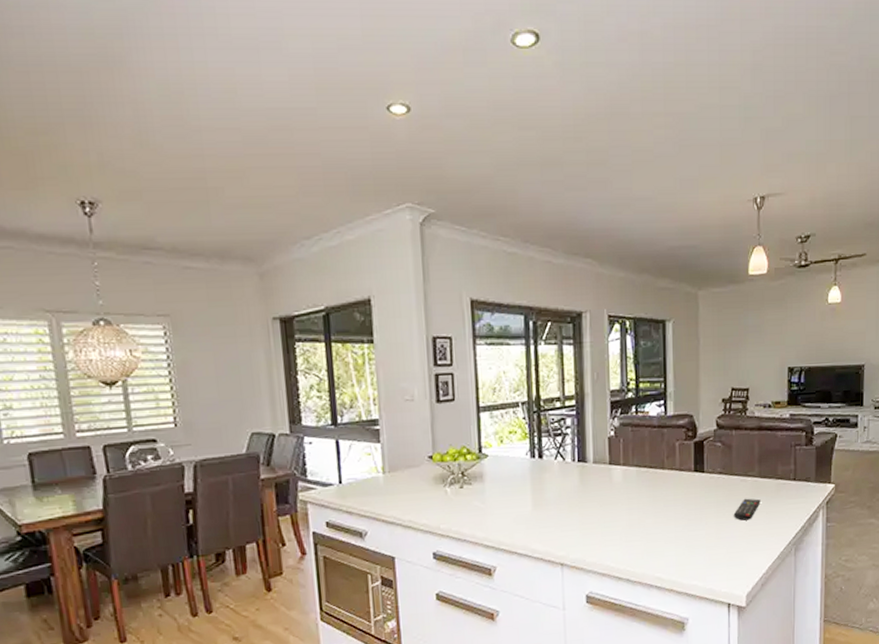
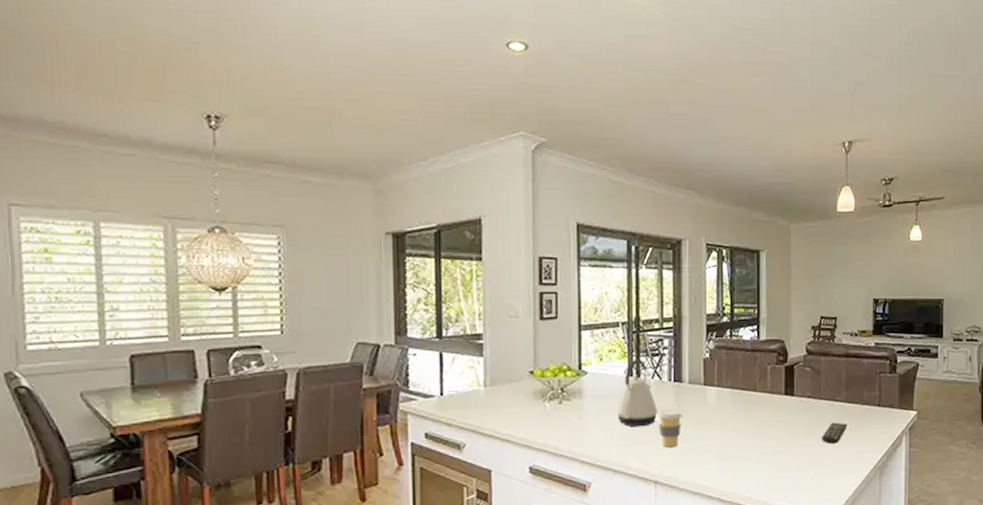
kettle: none [520,439,563,510] -> present [617,359,658,427]
coffee cup: none [561,490,587,530] -> present [657,409,682,448]

